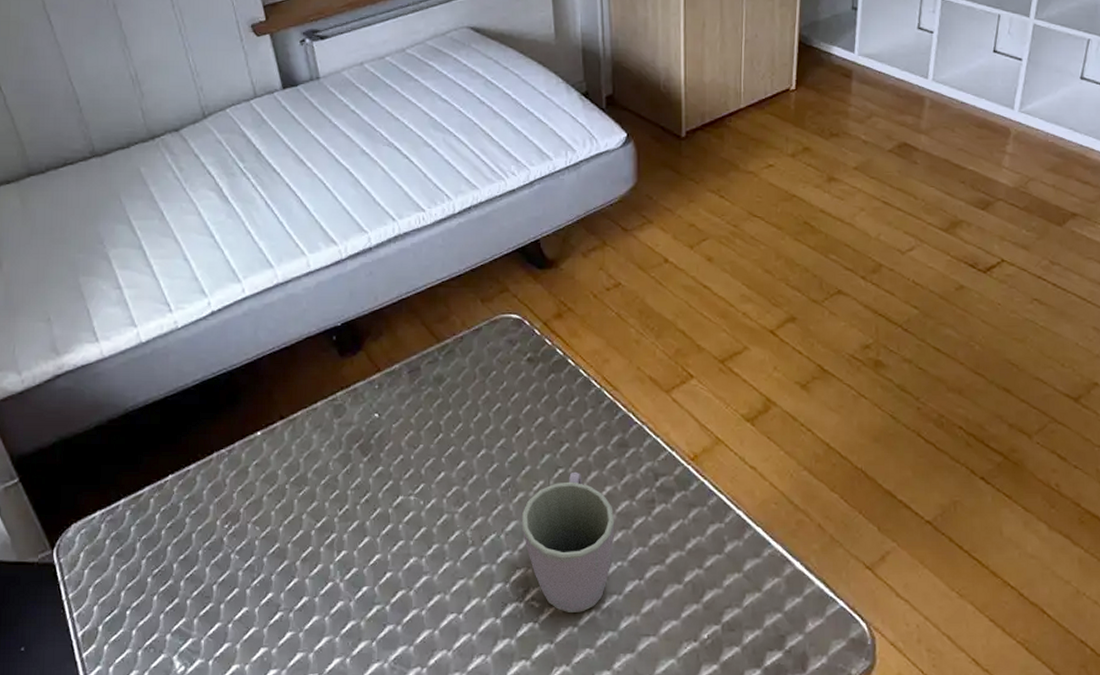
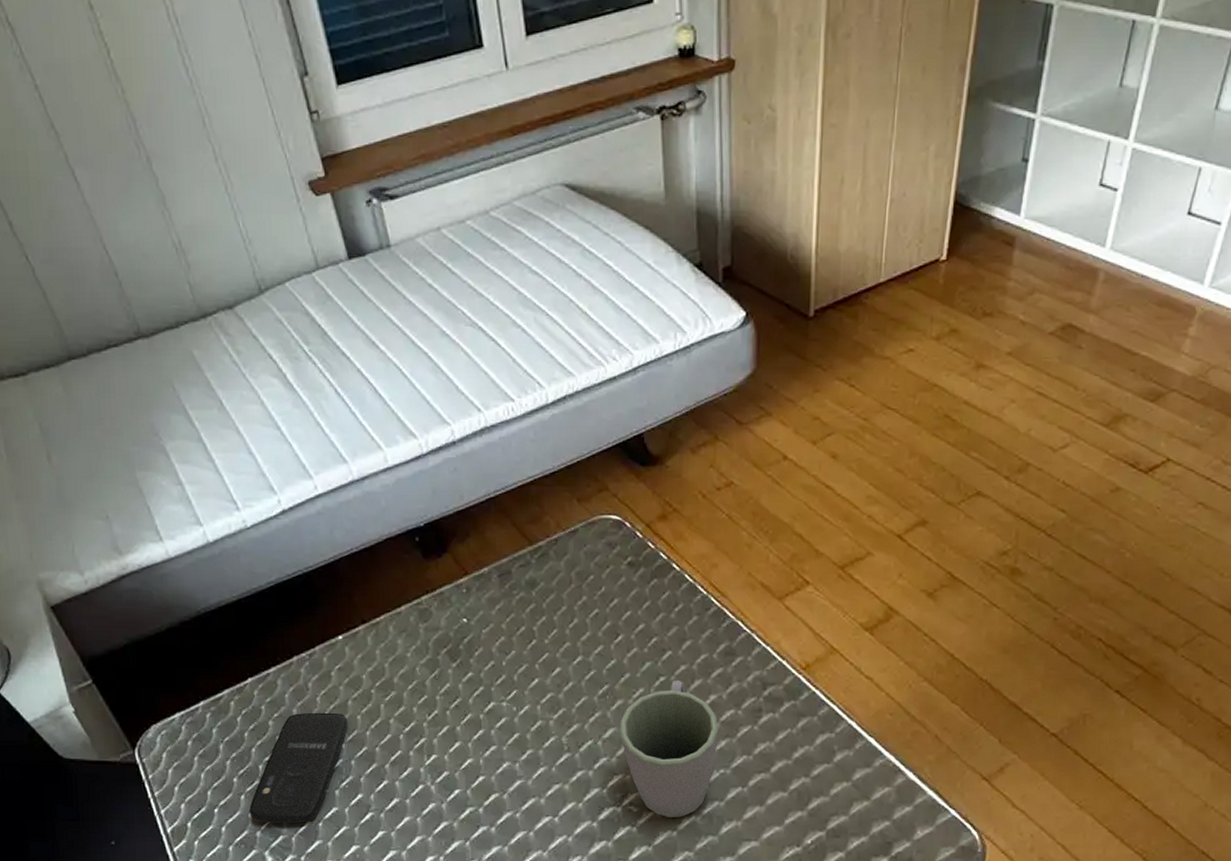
smartphone: none [161,508,262,626] -> present [249,712,348,824]

